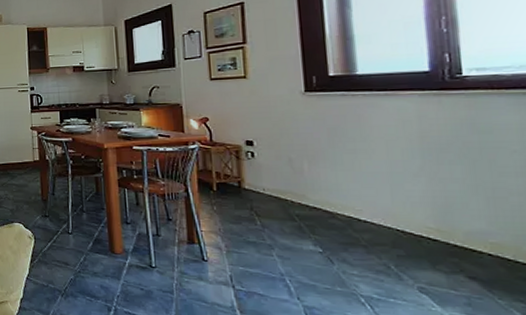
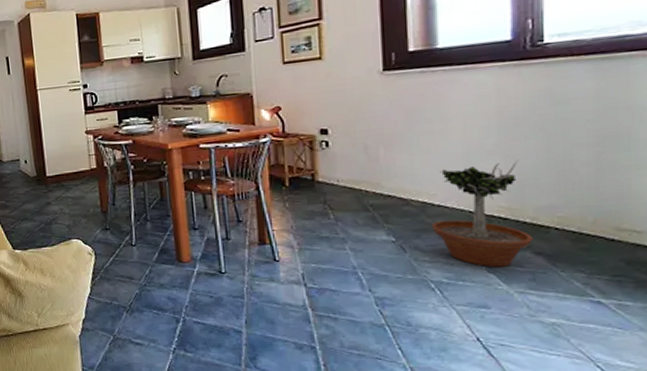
potted tree: none [358,184,465,289] -> present [431,160,533,268]

